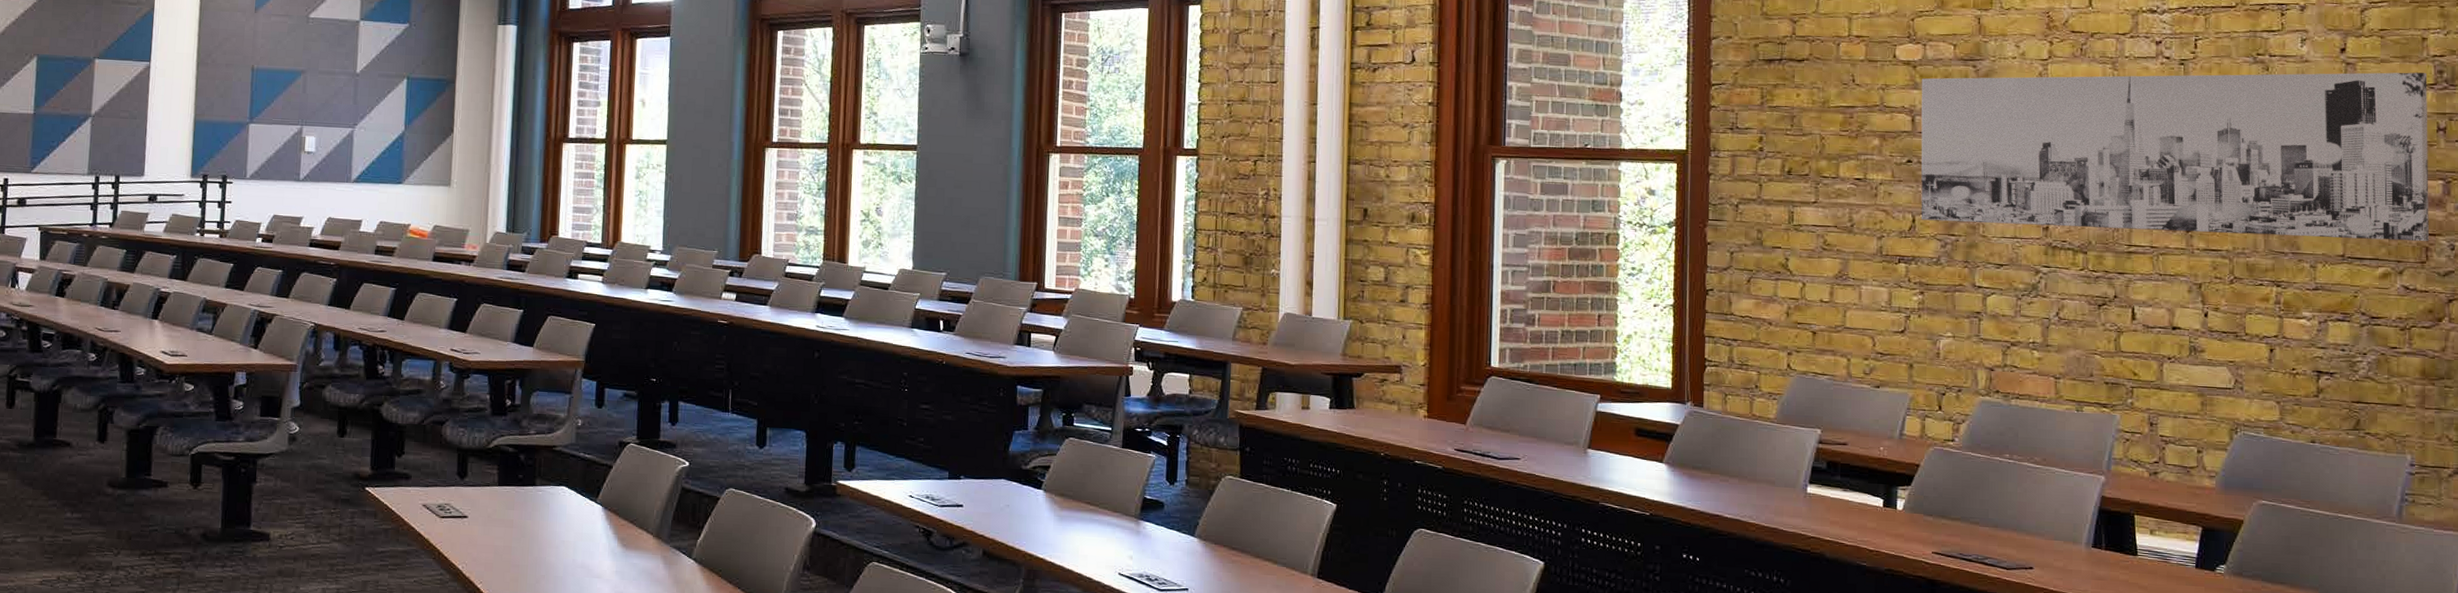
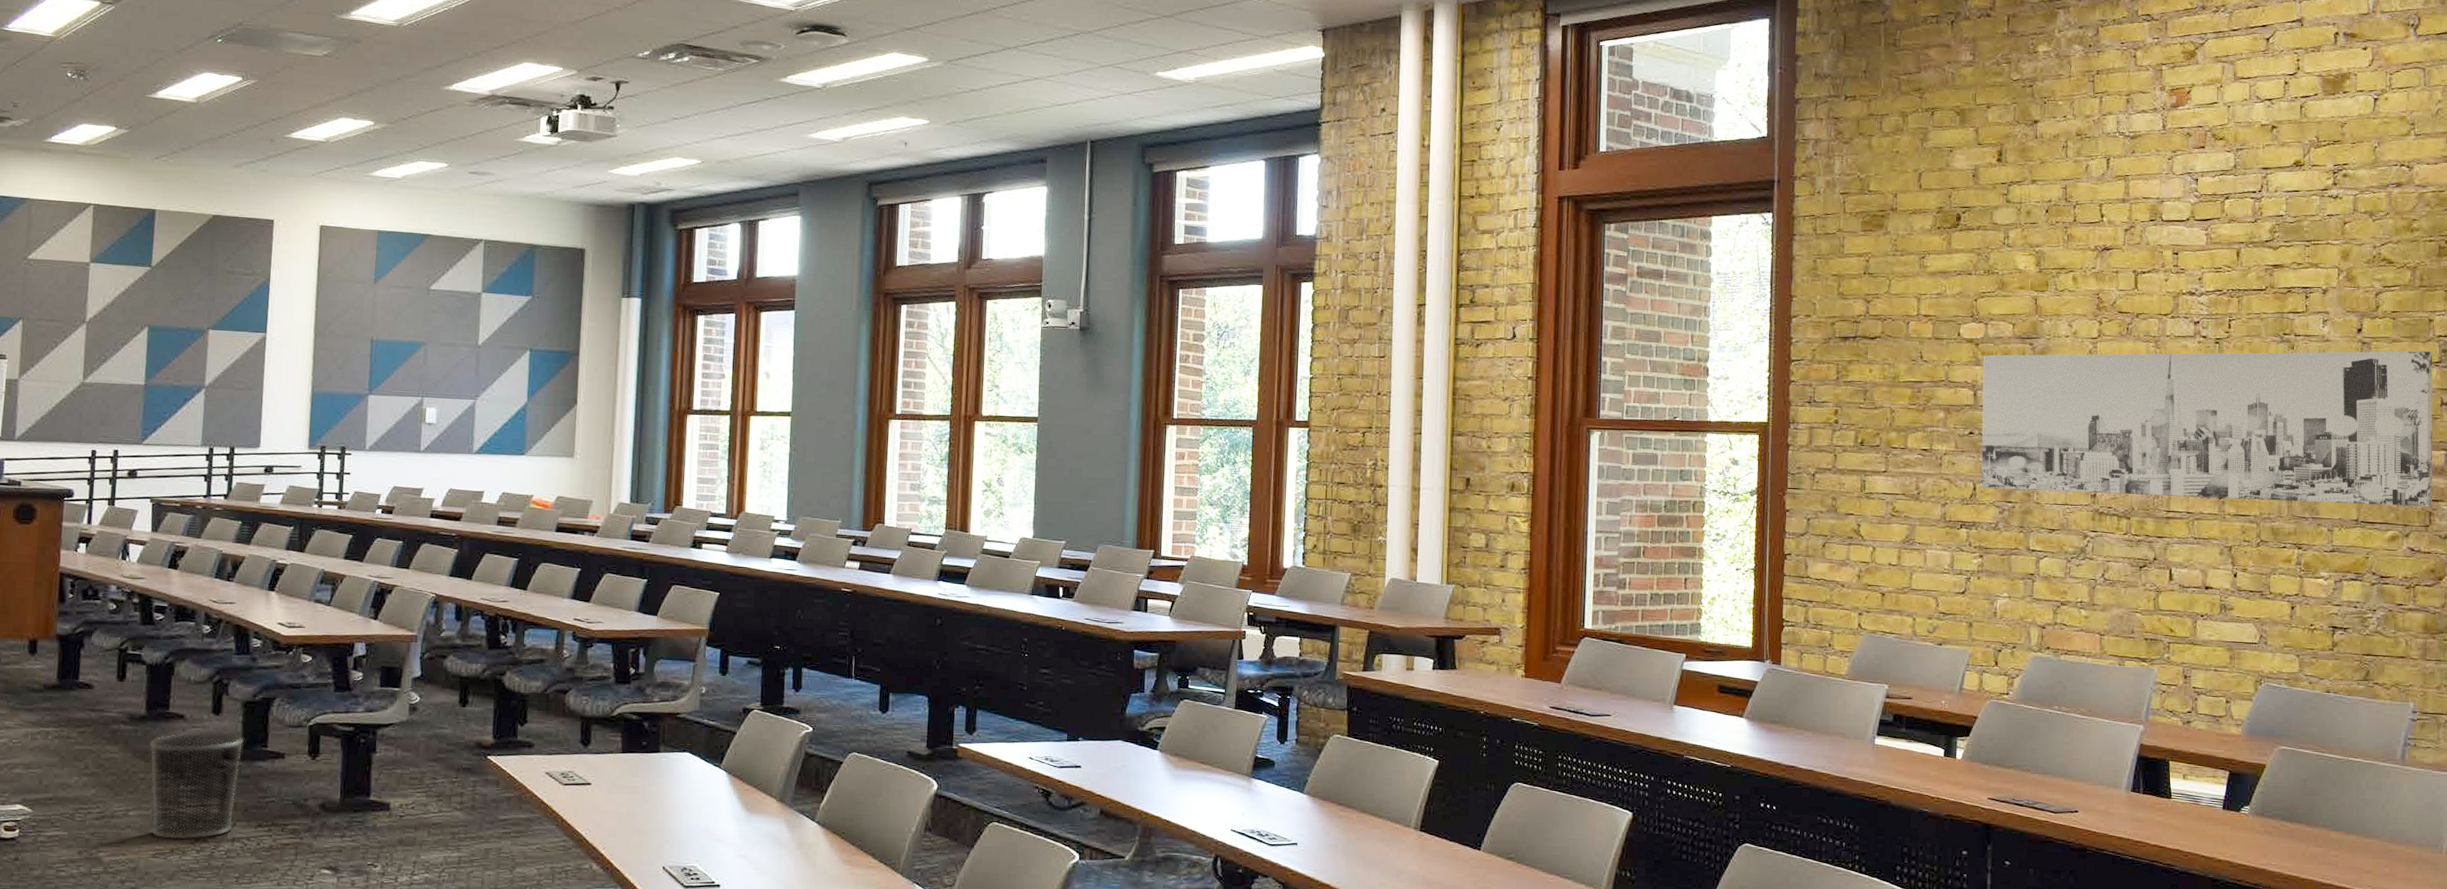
waste bin: none [37,460,128,567] -> present [149,733,244,840]

